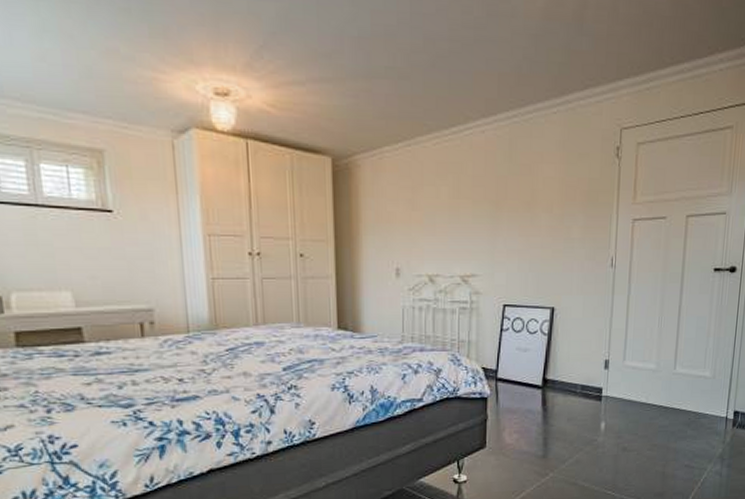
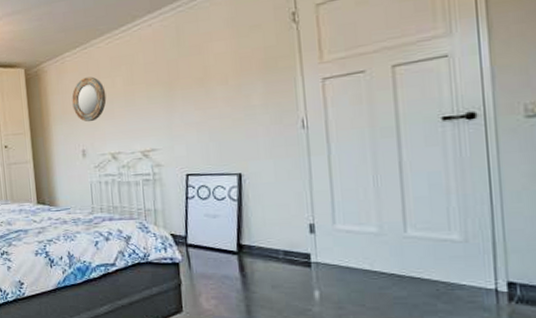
home mirror: none [388,181,428,236] -> present [72,76,107,122]

